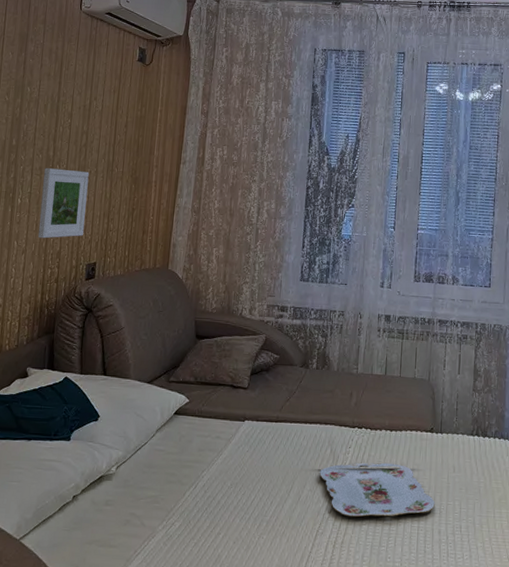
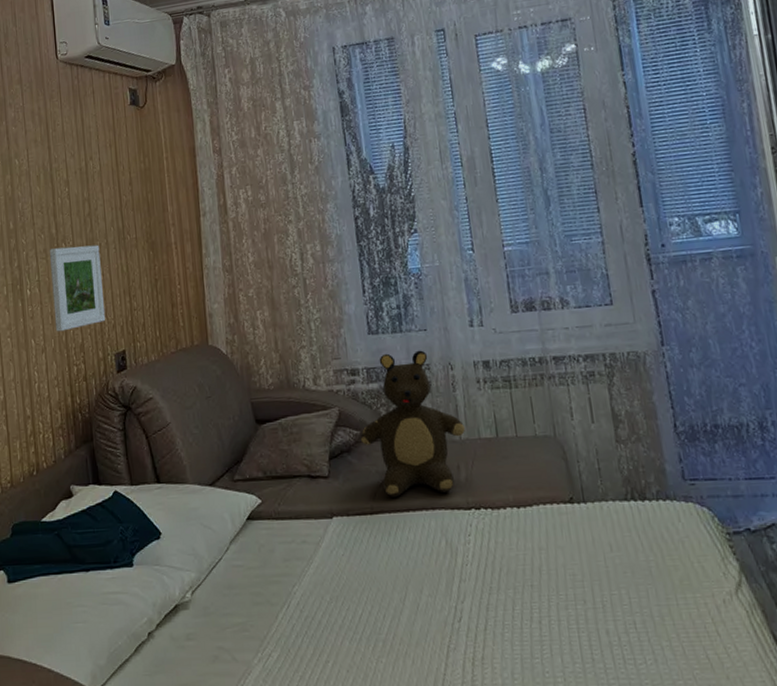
teddy bear: none [278,298,362,412] -> present [360,350,465,497]
serving tray: present [320,462,435,517] -> none [437,549,595,623]

